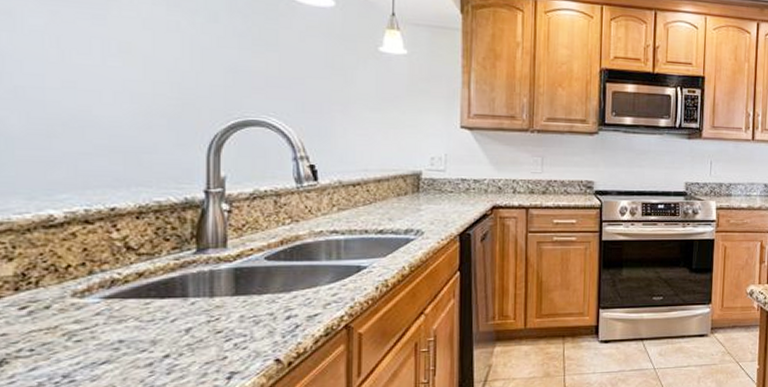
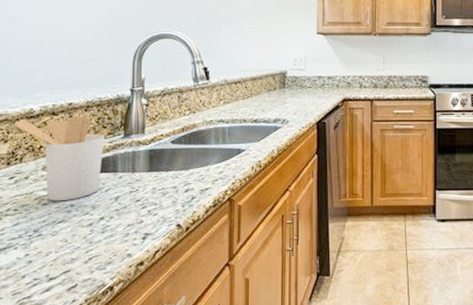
utensil holder: none [20,224,168,337] -> present [12,115,105,201]

